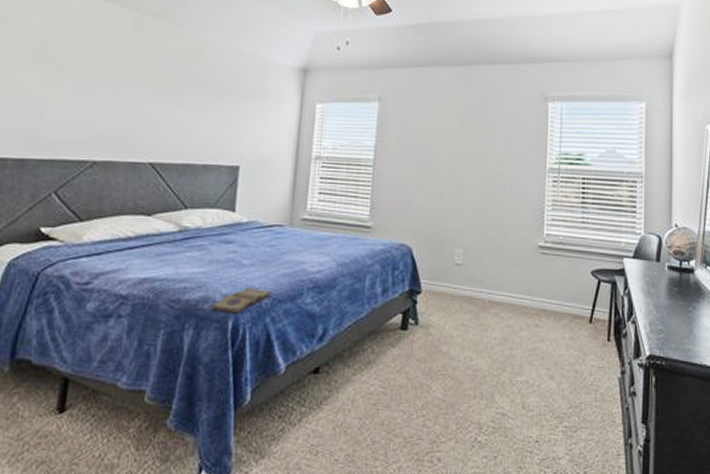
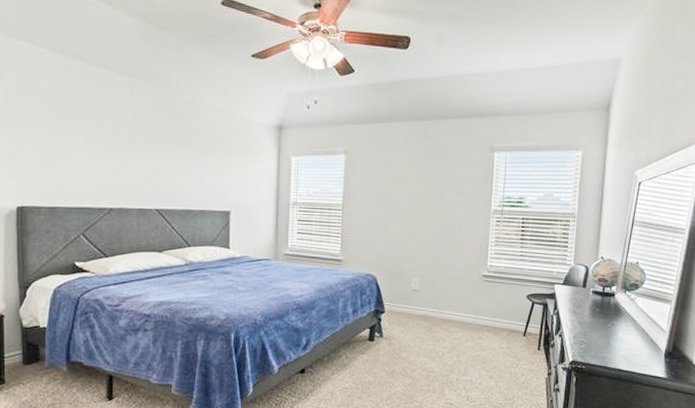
diary: present [212,287,270,314] -> none [217,308,262,329]

